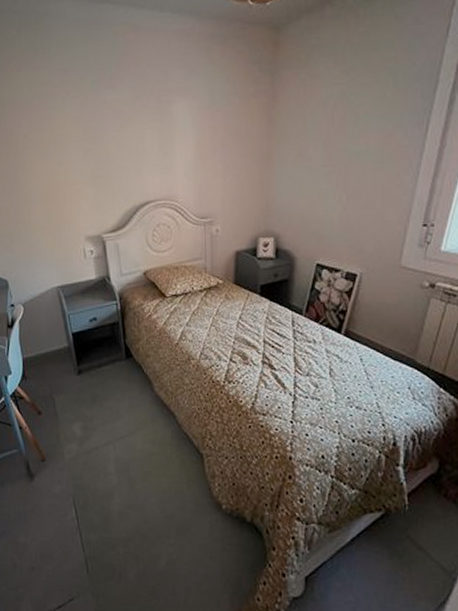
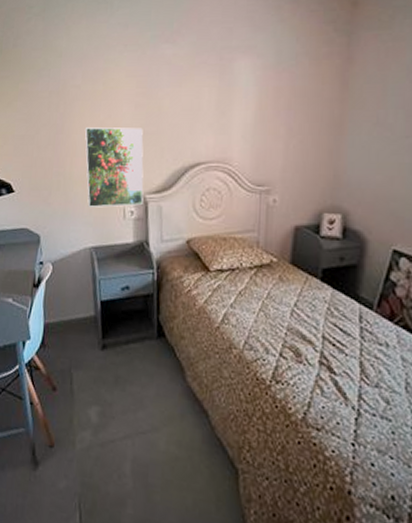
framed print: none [37,172,101,250] -> present [84,128,144,208]

